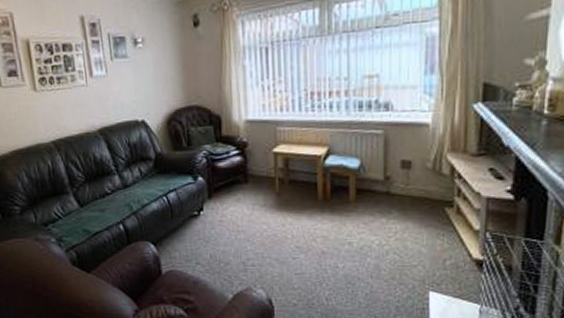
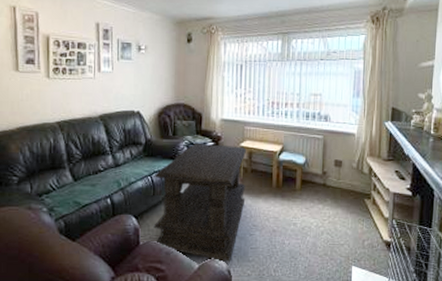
coffee table: none [169,152,285,291] -> present [153,144,247,262]

